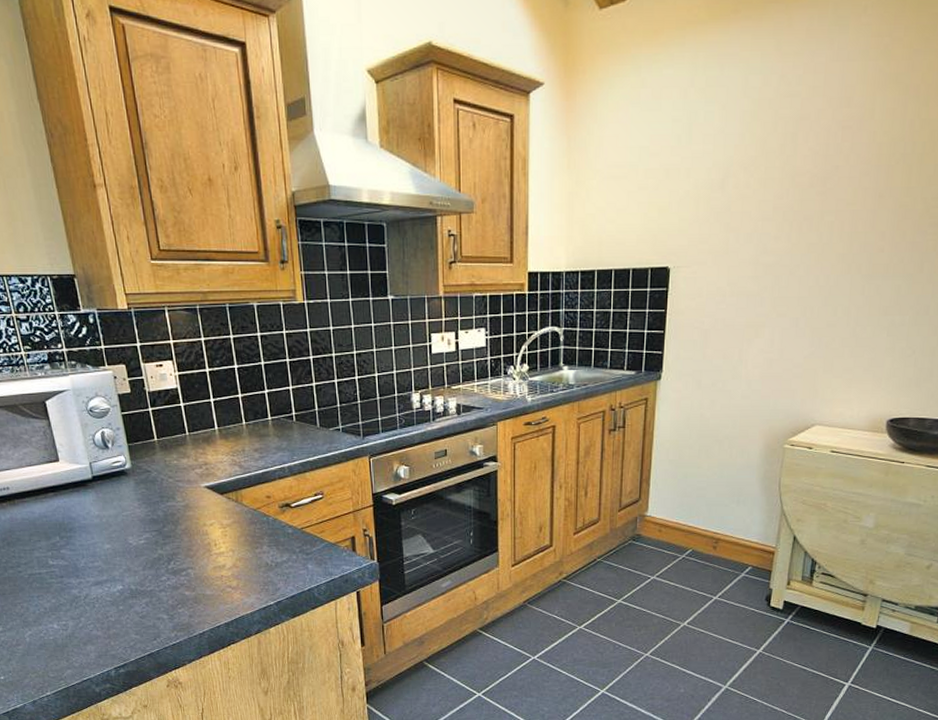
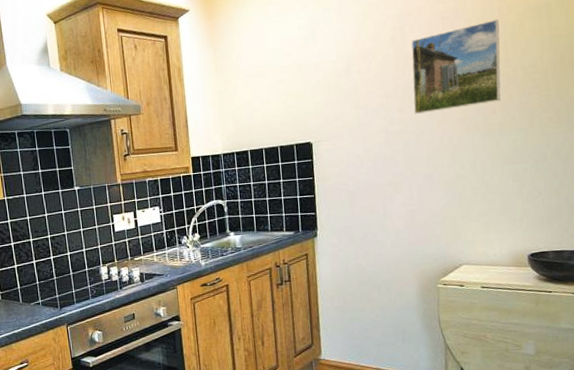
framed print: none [791,136,909,244] -> present [411,19,501,114]

